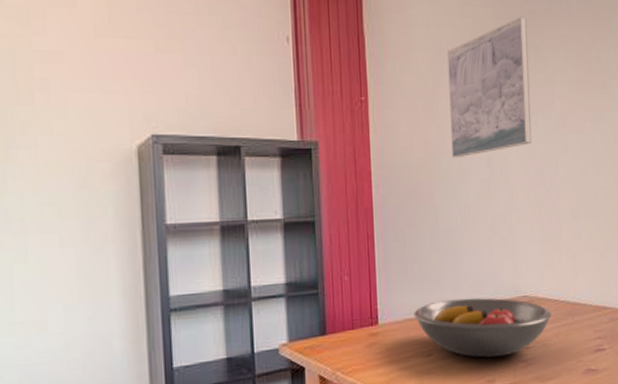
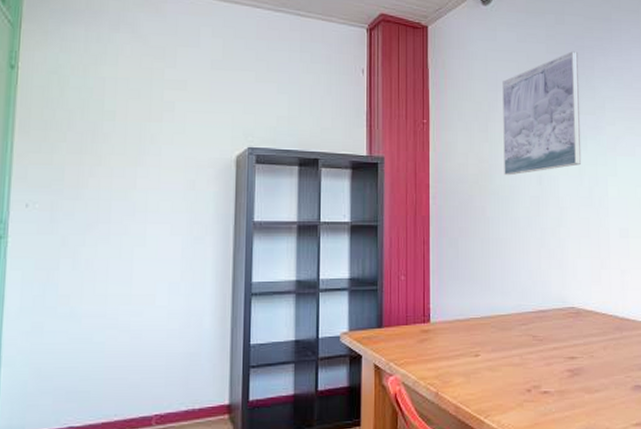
fruit bowl: present [414,298,552,358] -> none [463,305,599,363]

